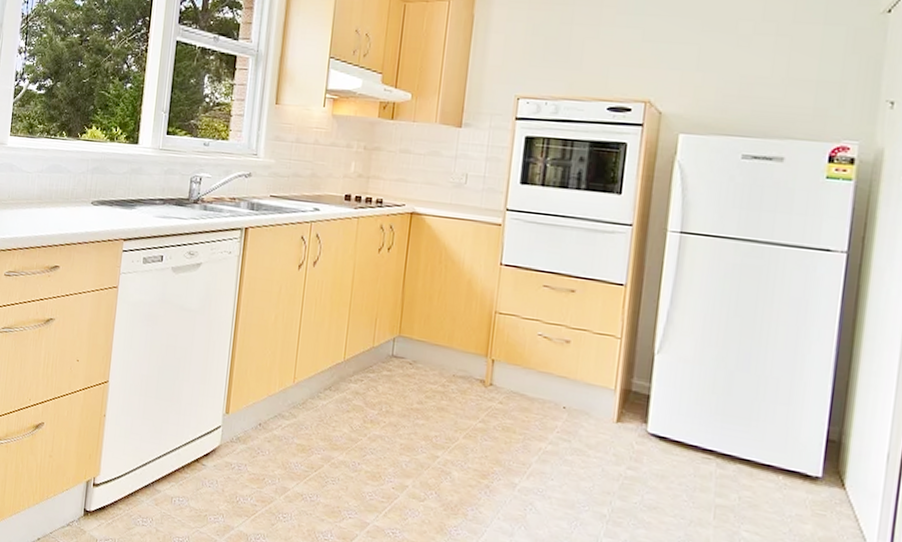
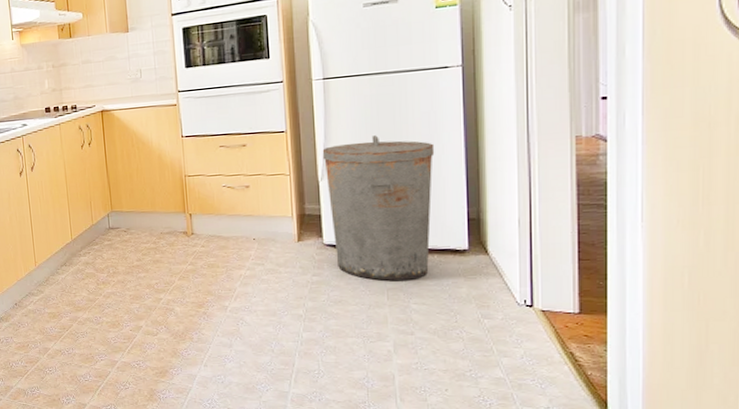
trash can: none [660,312,800,500] -> present [322,135,435,281]

